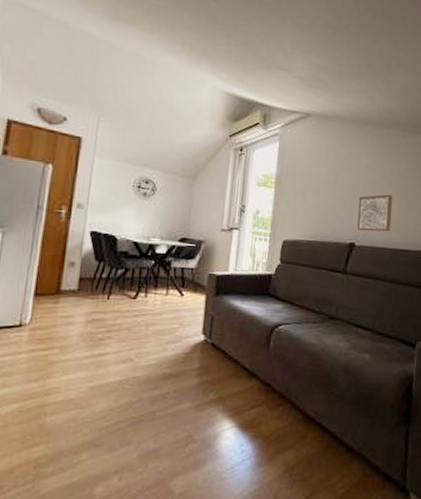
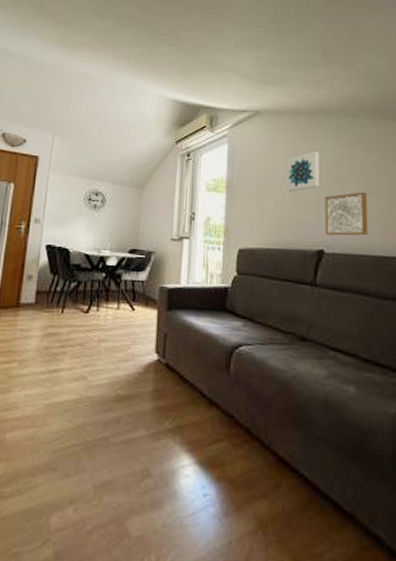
wall art: none [328,156,358,191] -> present [287,151,319,192]

